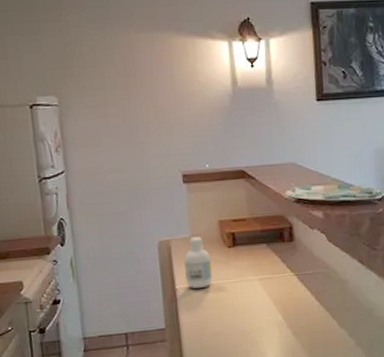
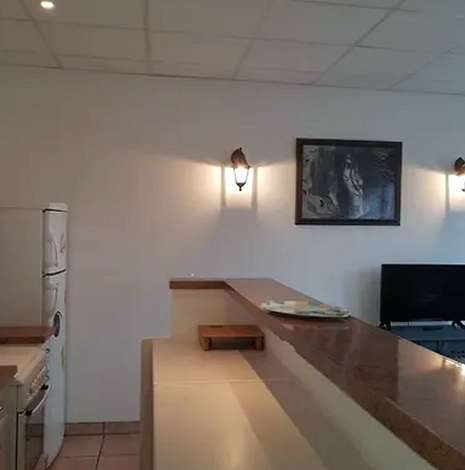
bottle: present [184,237,213,289] -> none [163,339,188,386]

